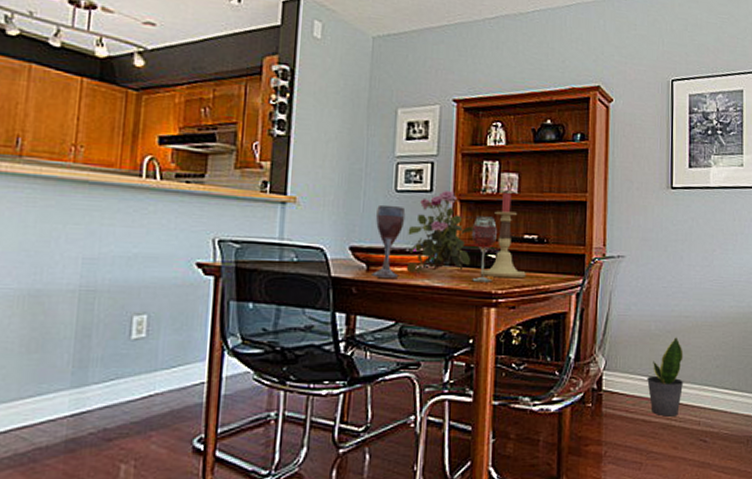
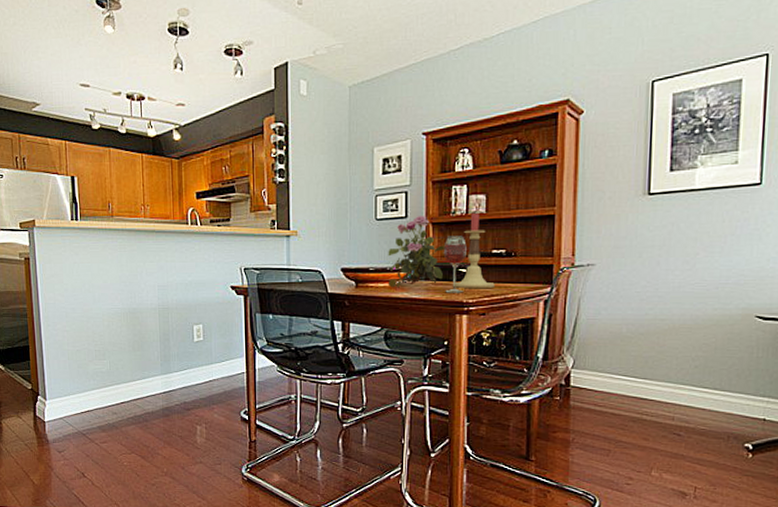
cup: present [371,204,406,279] -> none [360,232,385,293]
potted plant: present [647,337,684,417] -> none [617,339,658,411]

